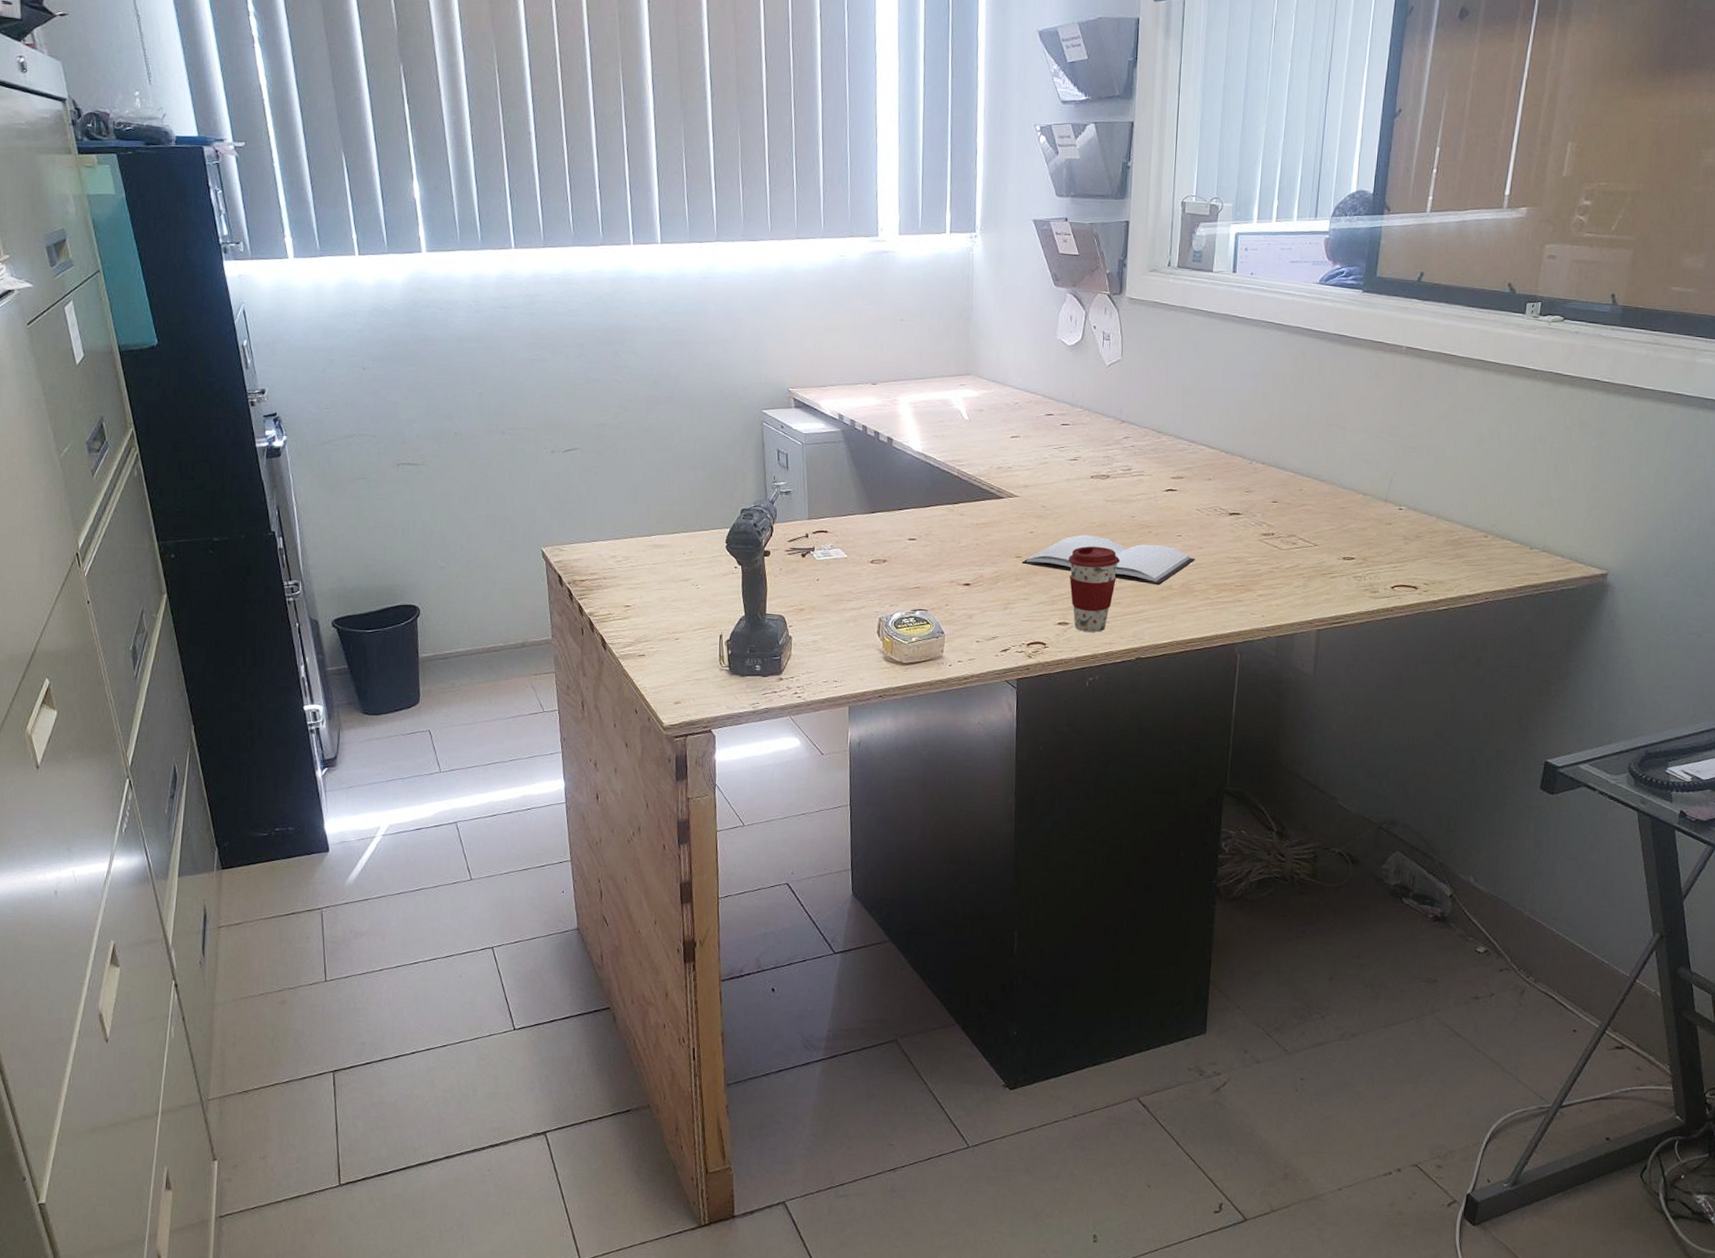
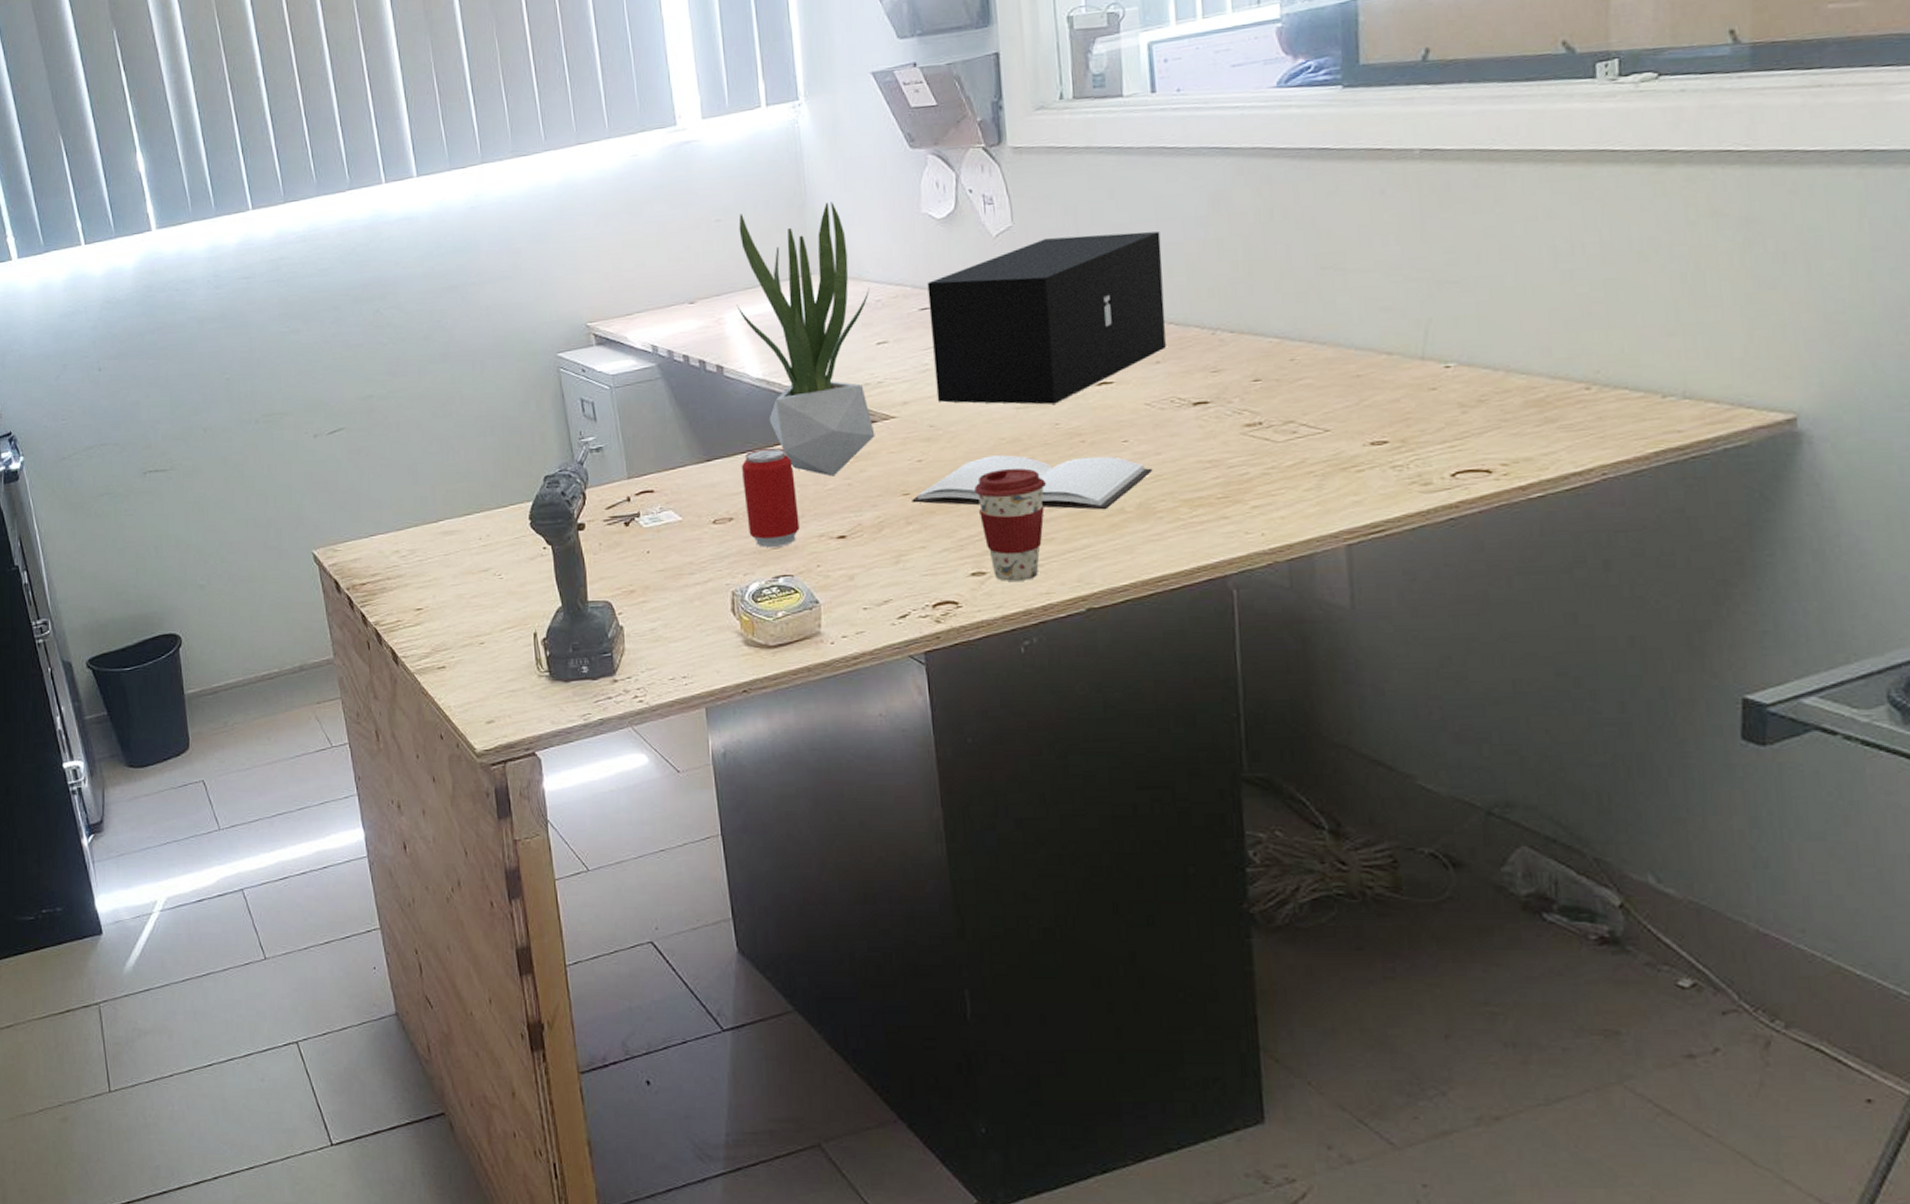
beverage can: none [897,508,937,587] -> present [741,447,800,547]
potted plant: none [908,317,1011,537] -> present [736,202,875,477]
speaker: none [1050,373,1224,501] -> present [927,231,1166,405]

